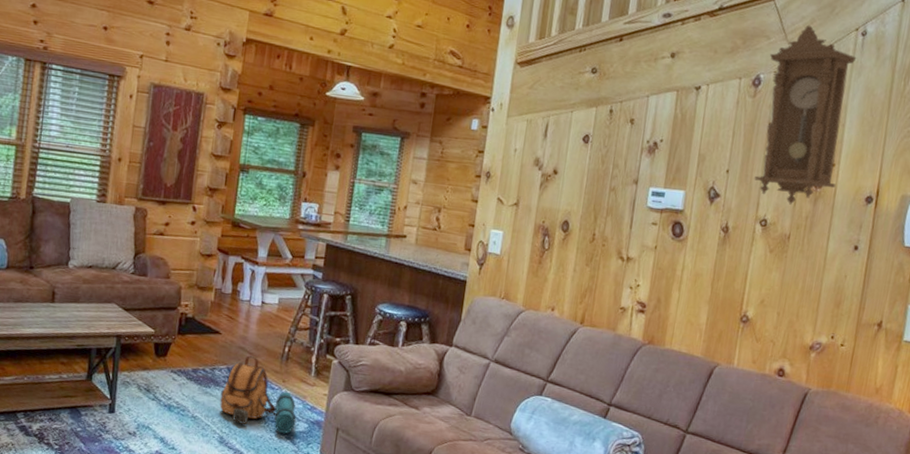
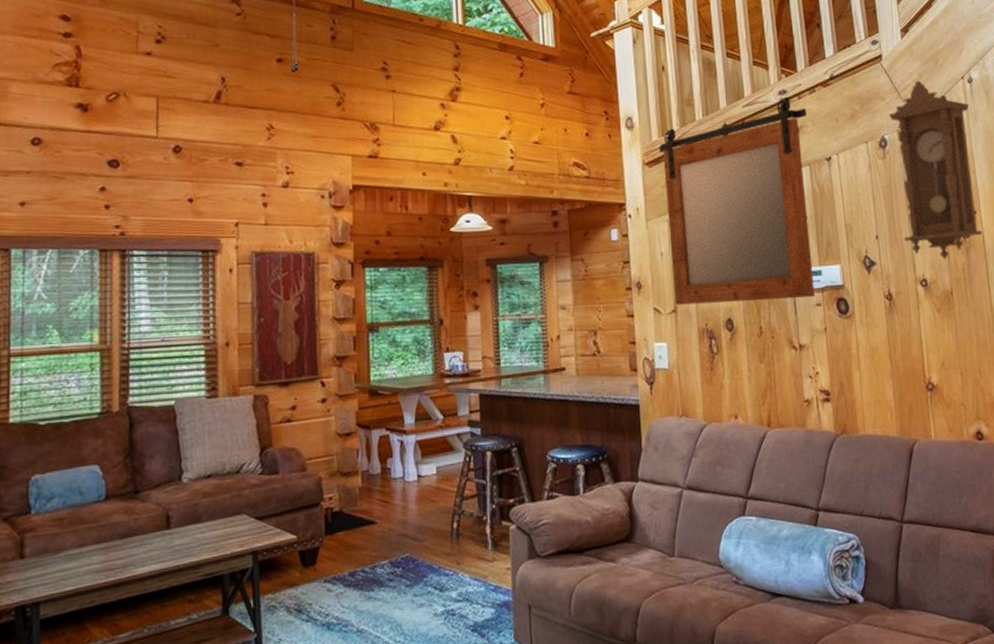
backpack: present [219,355,296,434] -> none [387,541,480,628]
mirror: none [518,20,687,215] -> present [658,96,815,305]

